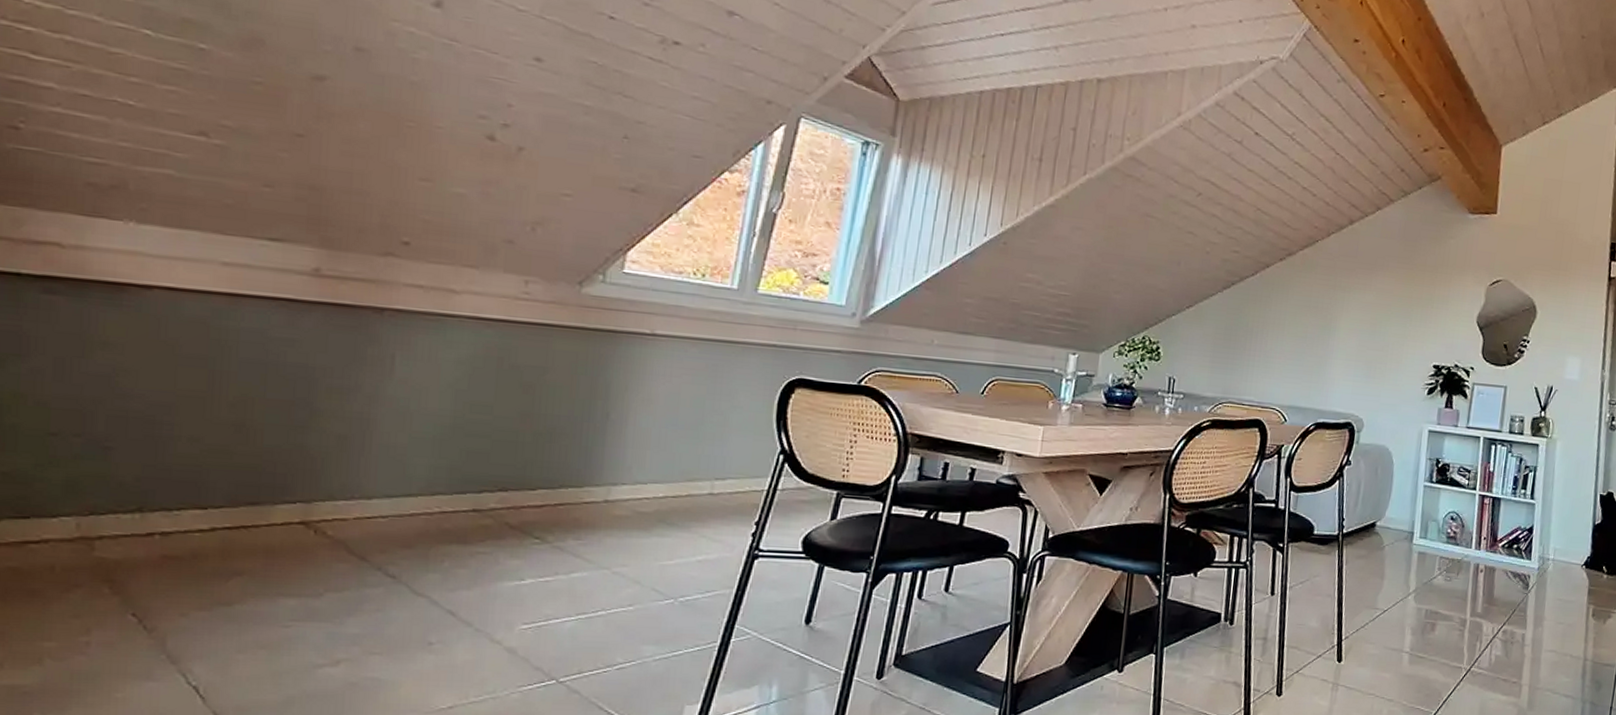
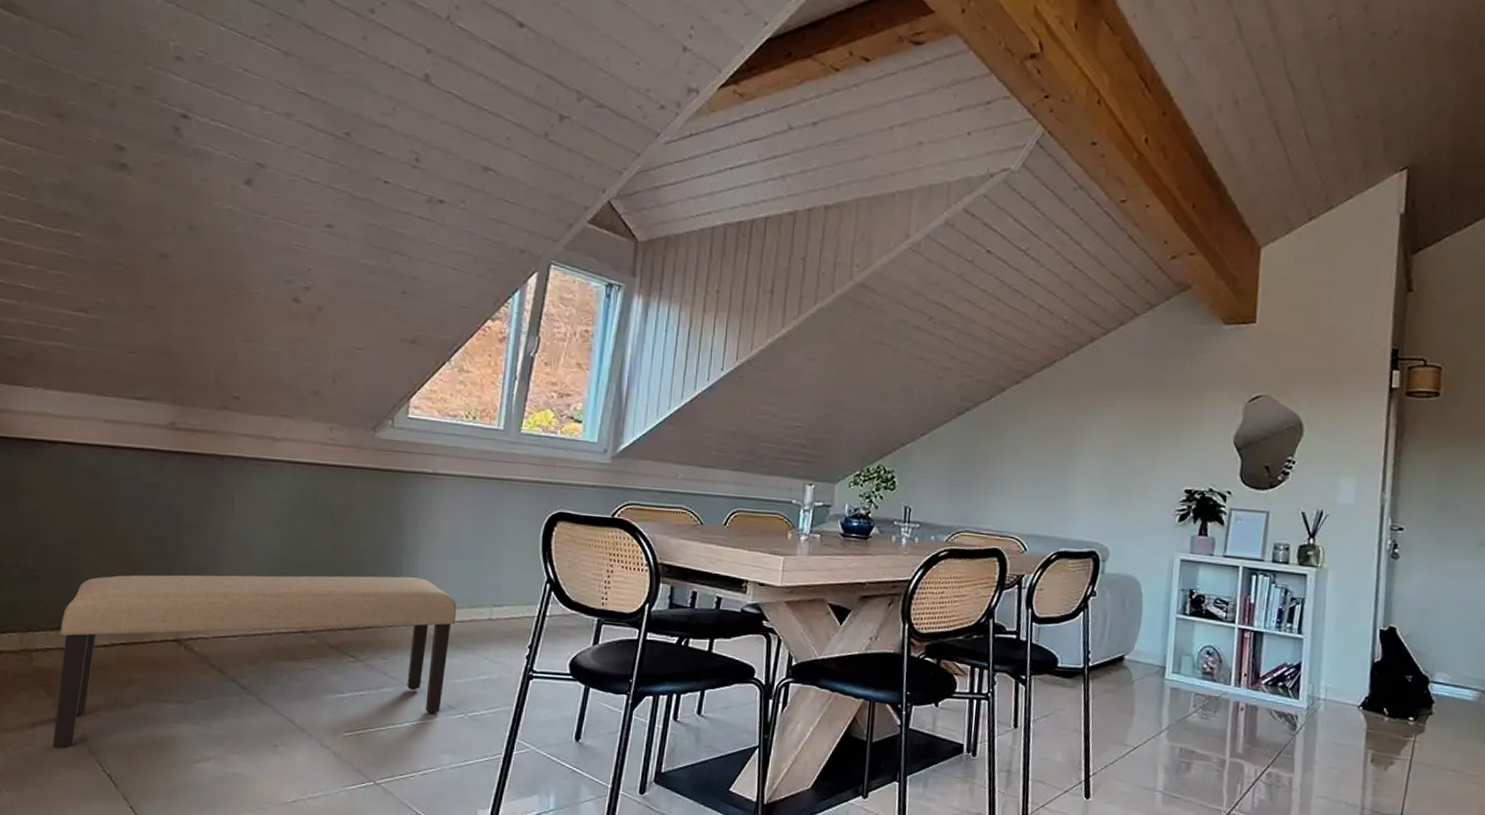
bench: none [115,445,671,657] -> present [53,574,456,748]

